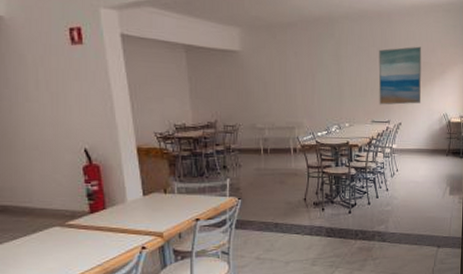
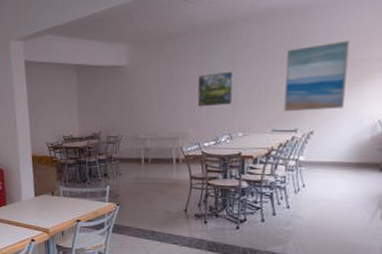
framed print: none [308,65,338,98] -> present [197,71,233,107]

